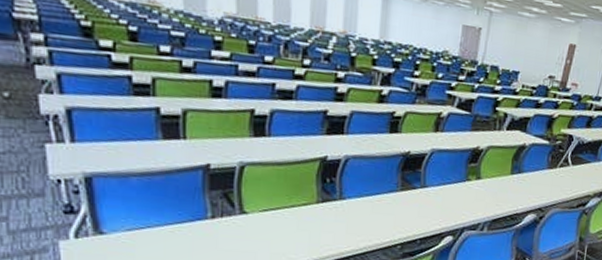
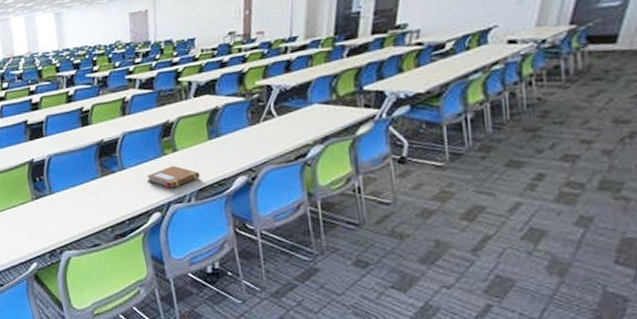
notebook: none [447,192,497,215] -> present [147,165,201,189]

